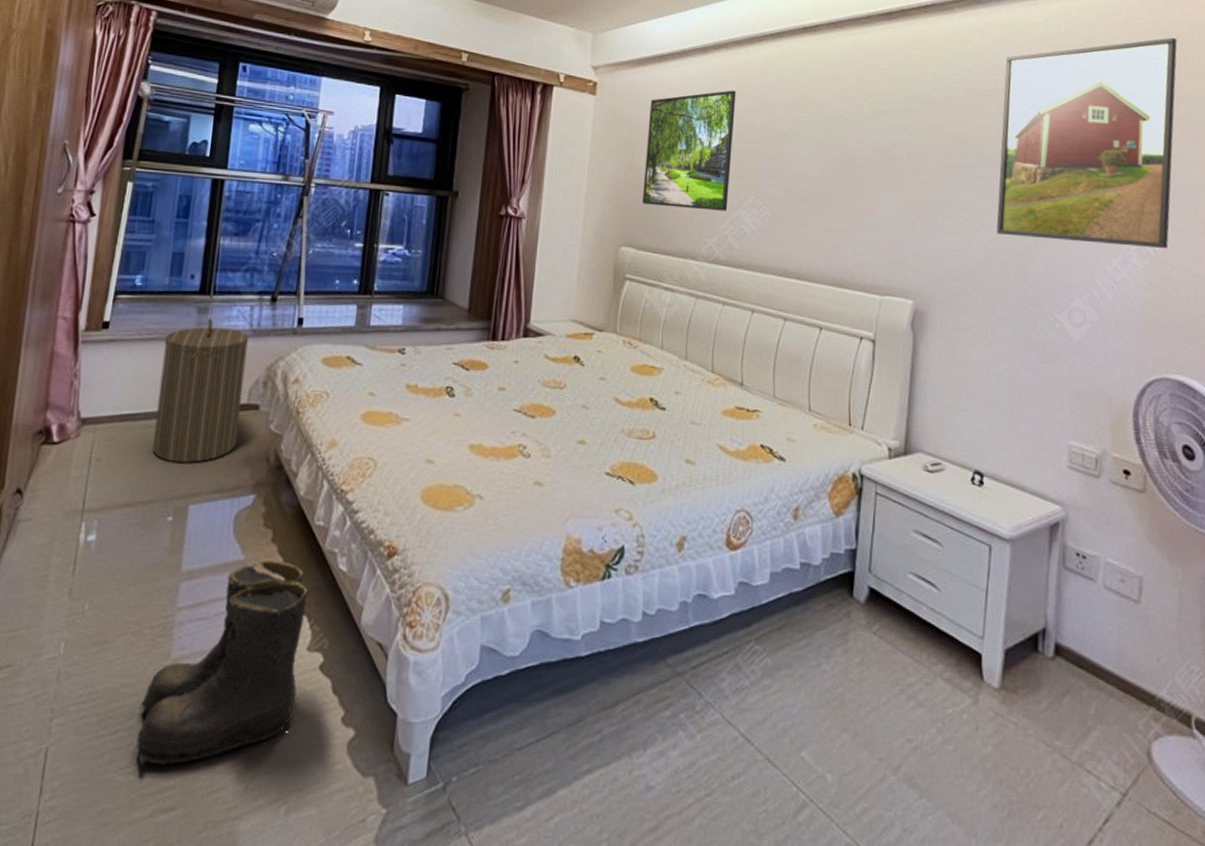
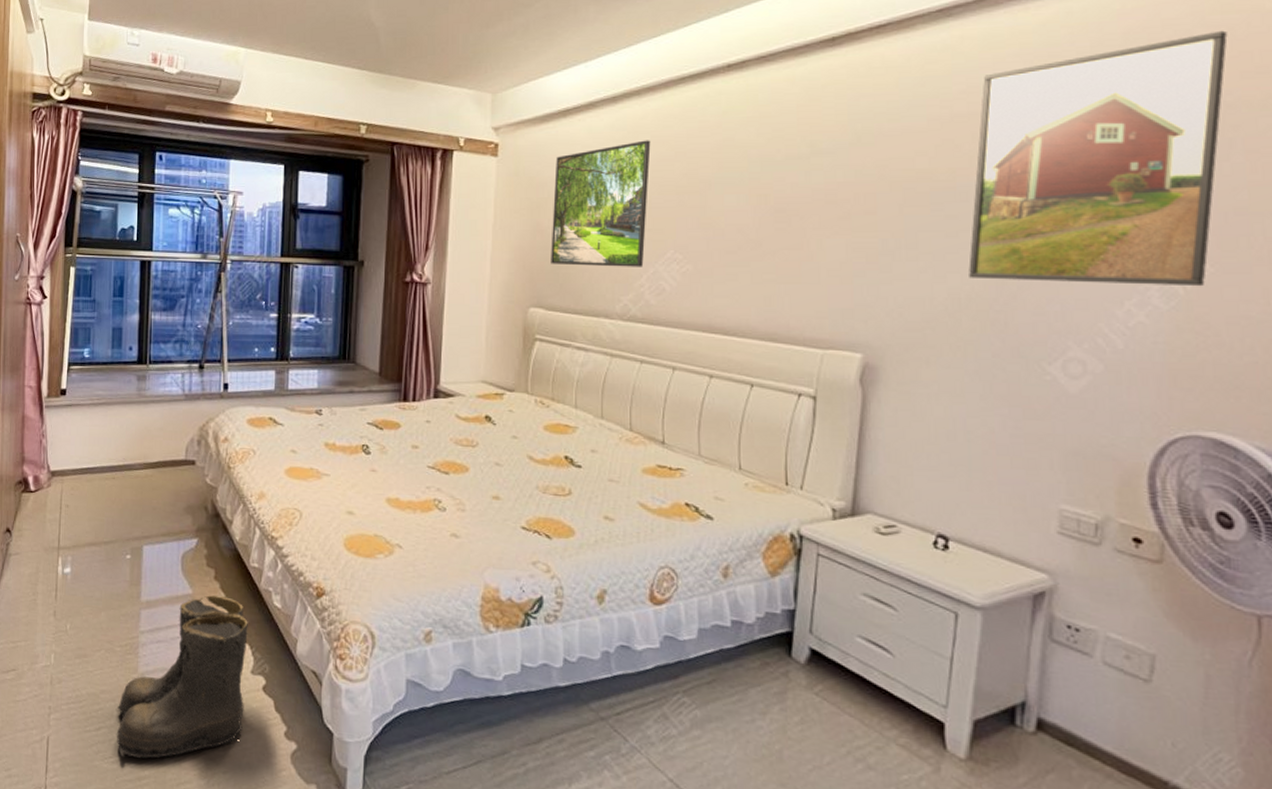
laundry hamper: present [152,318,249,463] -> none [110,384,183,510]

